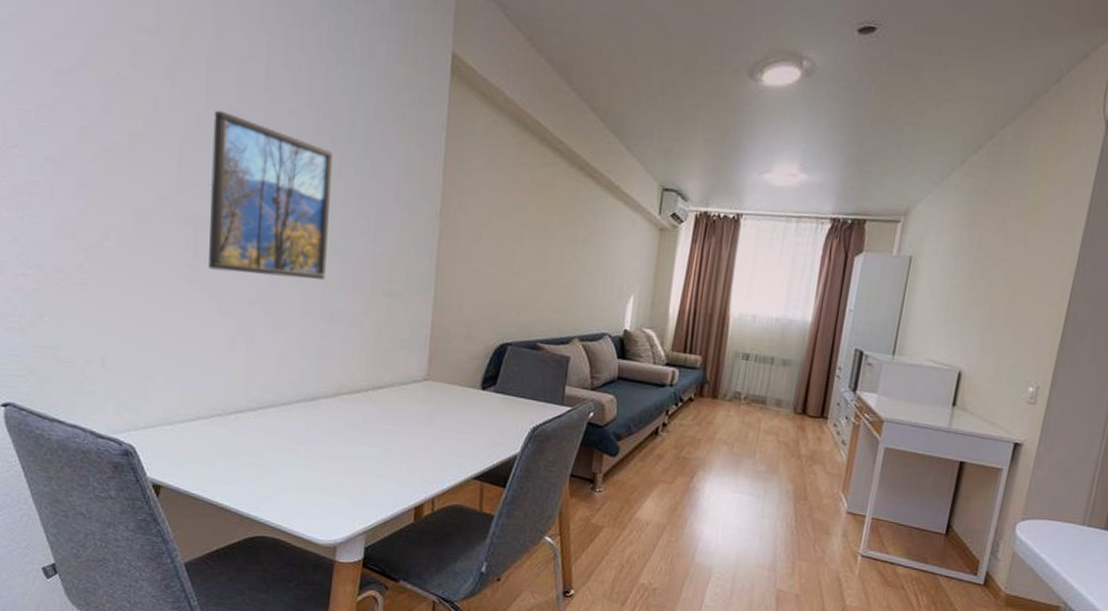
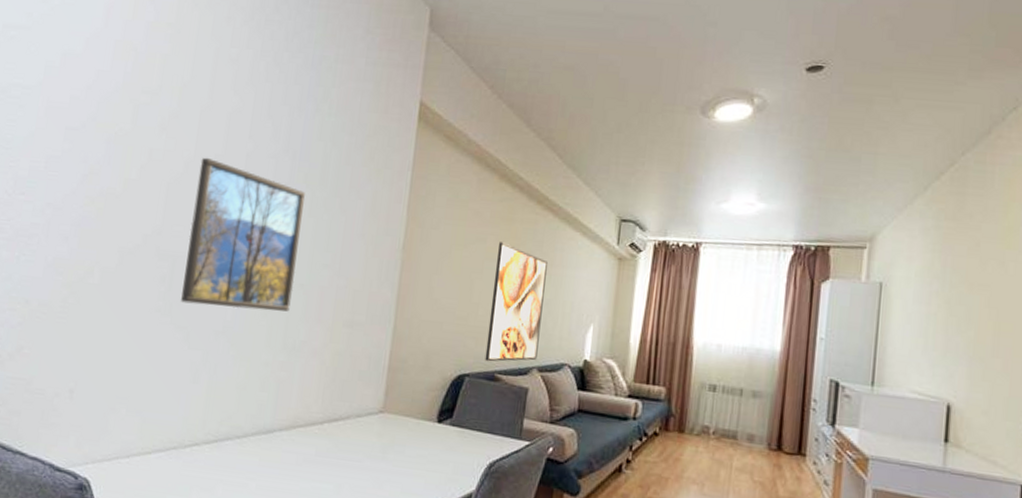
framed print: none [527,210,589,331] -> present [485,242,548,362]

